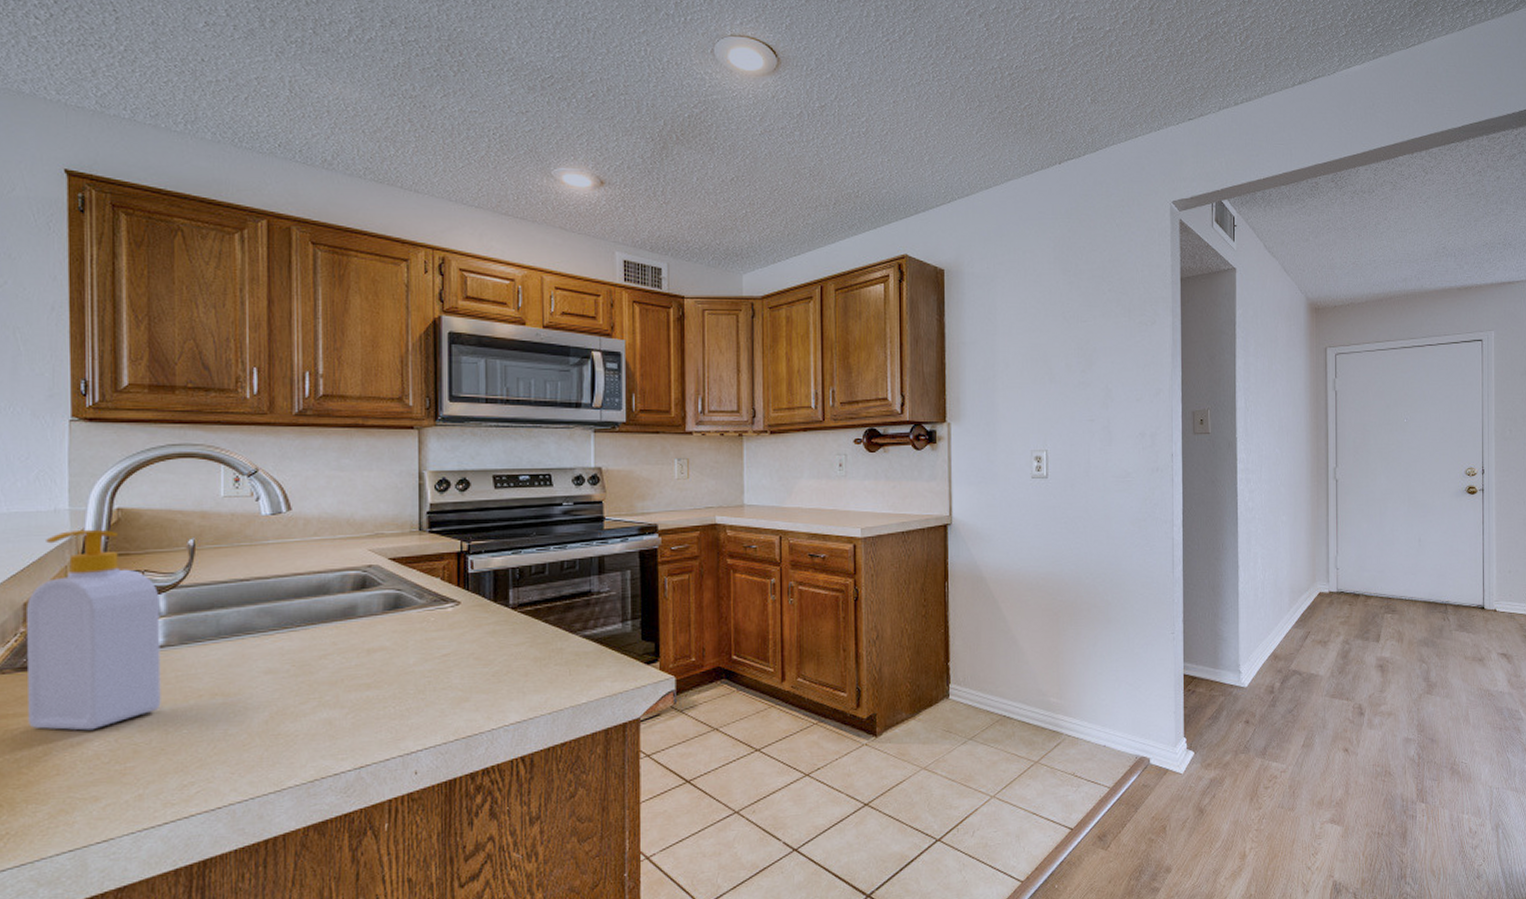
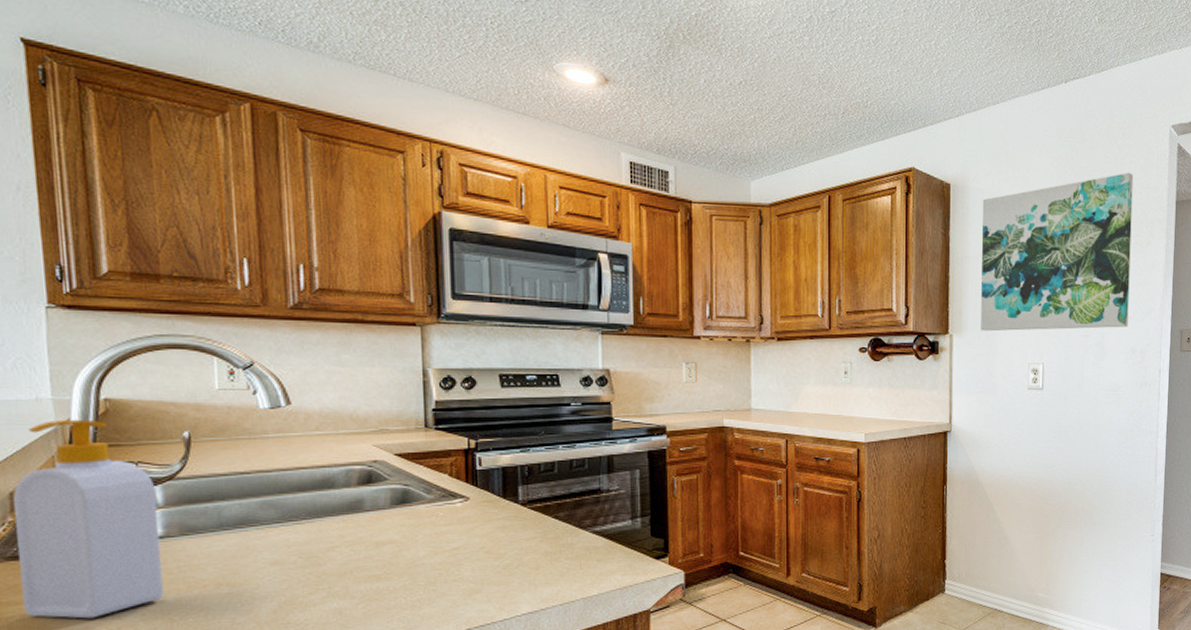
wall art: none [977,250,1136,419] -> present [981,172,1134,332]

